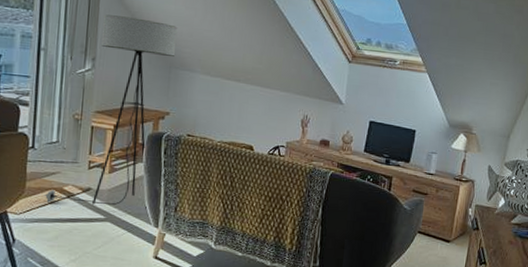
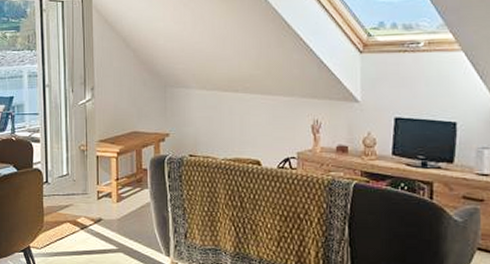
floor lamp: present [44,14,178,209] -> none [60,41,169,237]

